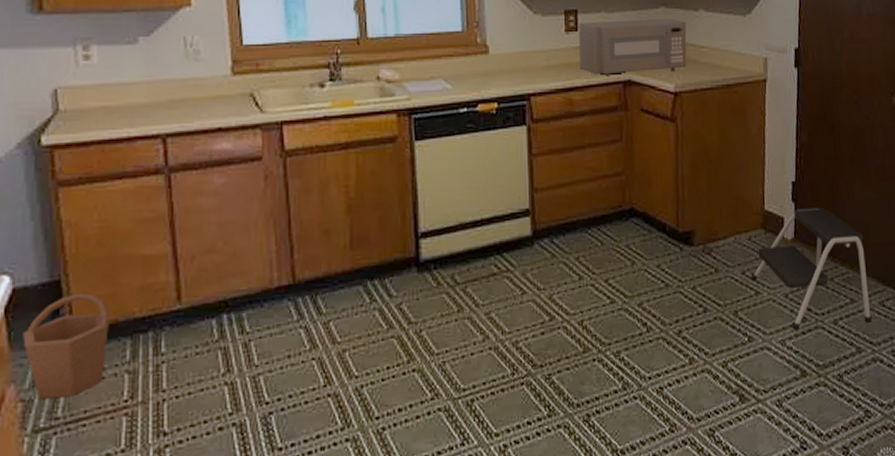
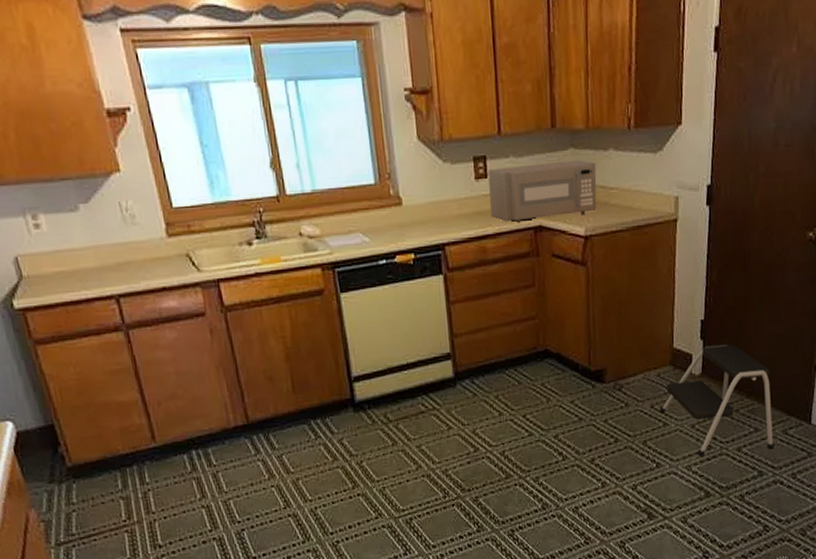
bucket: present [22,292,110,400] -> none [32,434,104,521]

